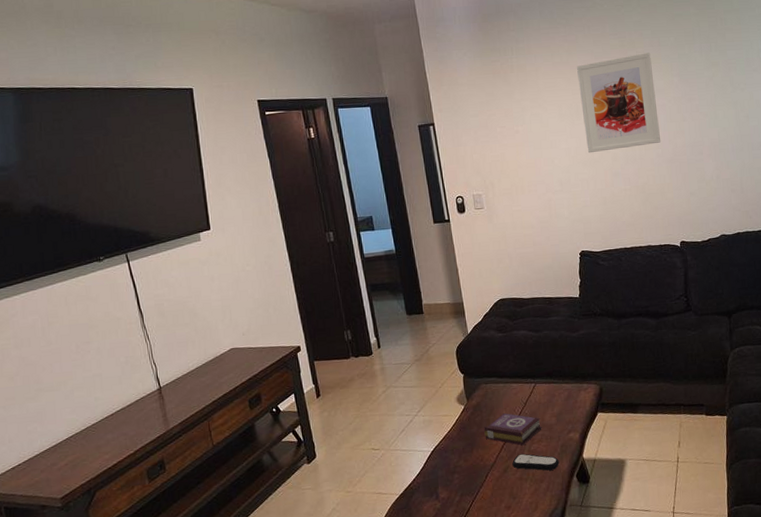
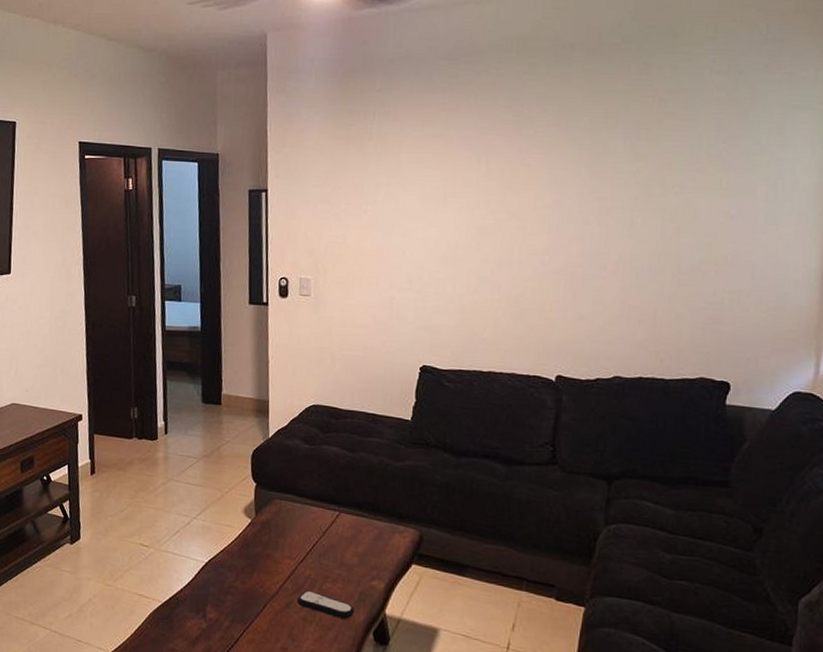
book: present [484,413,542,446] -> none [270,539,340,582]
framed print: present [577,53,661,154] -> none [450,133,554,249]

